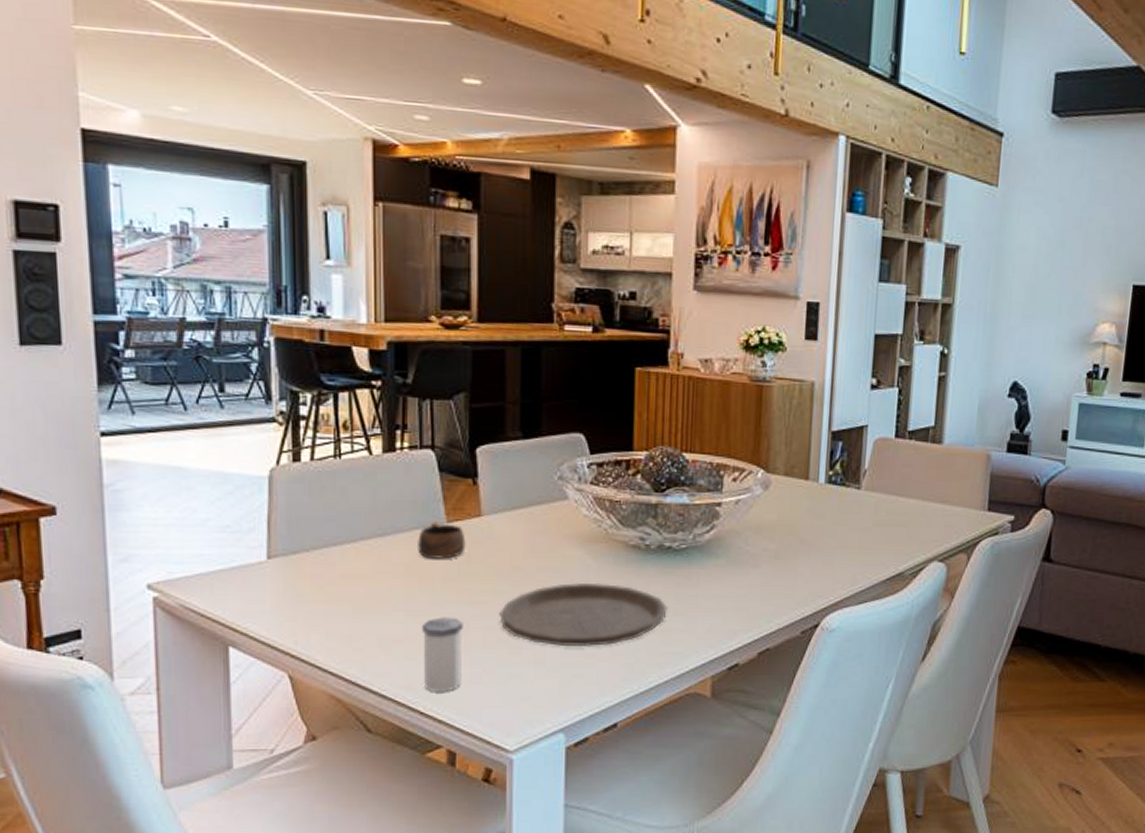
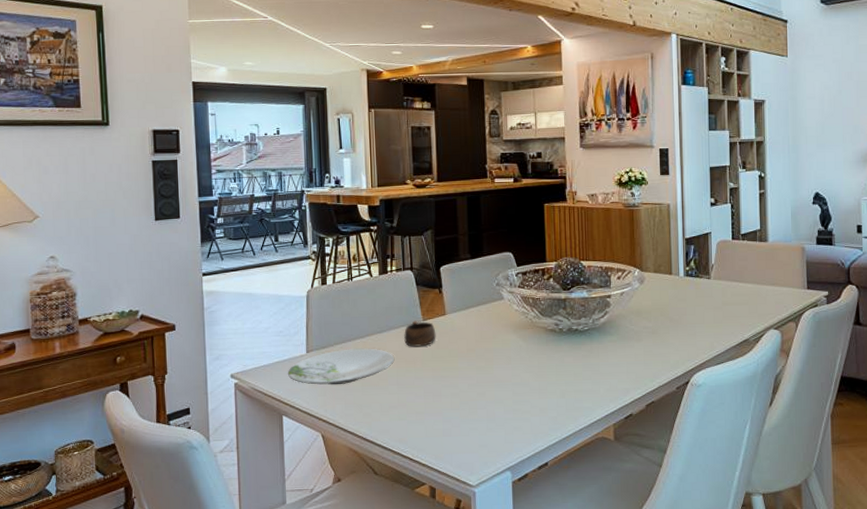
plate: none [238,556,403,606] -> present [288,348,395,385]
salt shaker: present [421,617,464,692] -> none [408,388,437,443]
plate: present [499,582,667,646] -> none [461,358,578,406]

